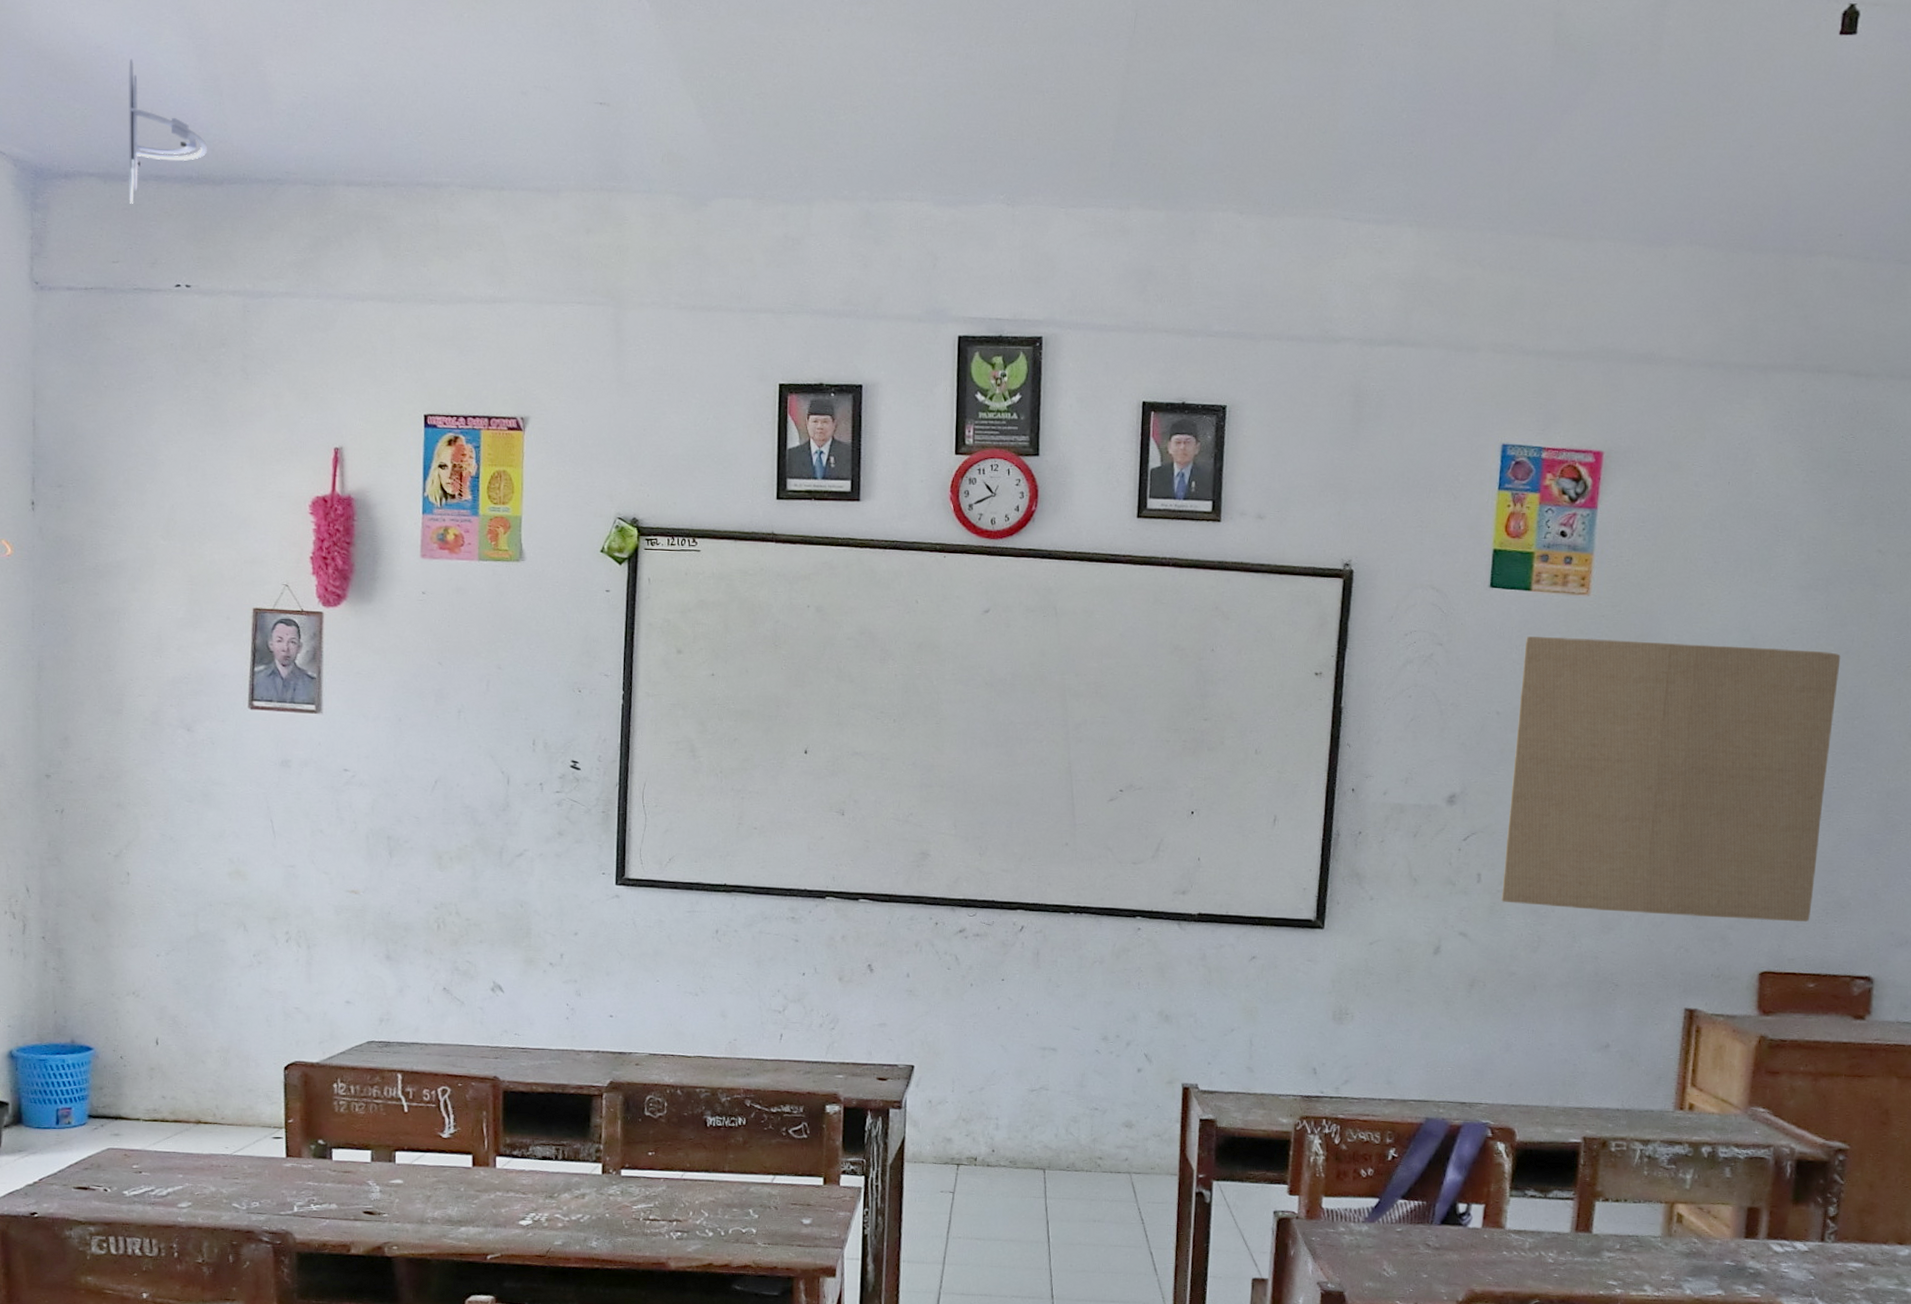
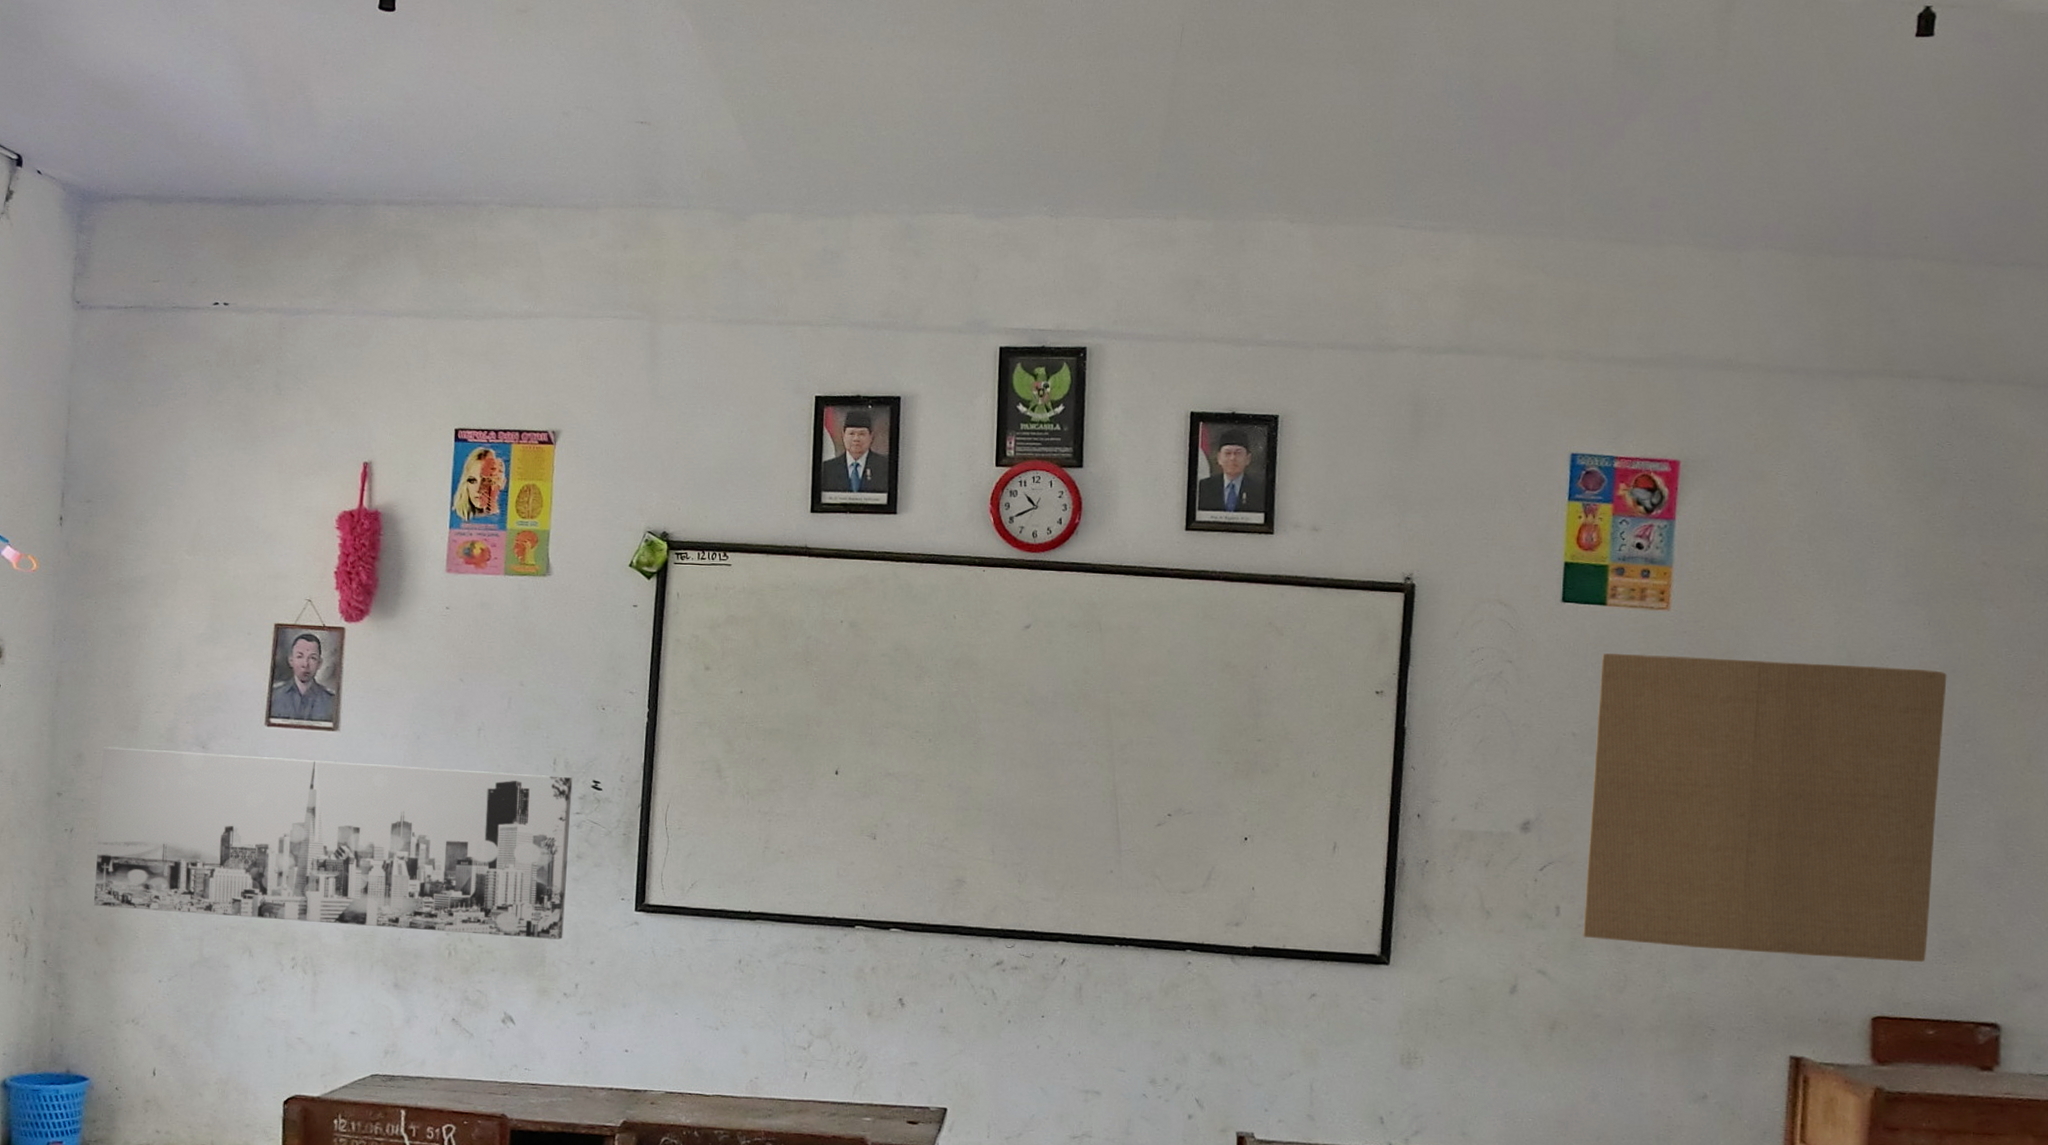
wall art: none [88,730,552,912] -> present [94,747,573,940]
ceiling light: present [128,59,208,204] -> none [173,86,253,225]

